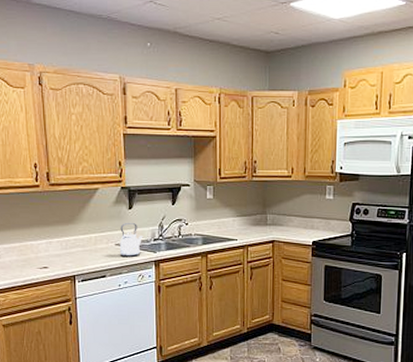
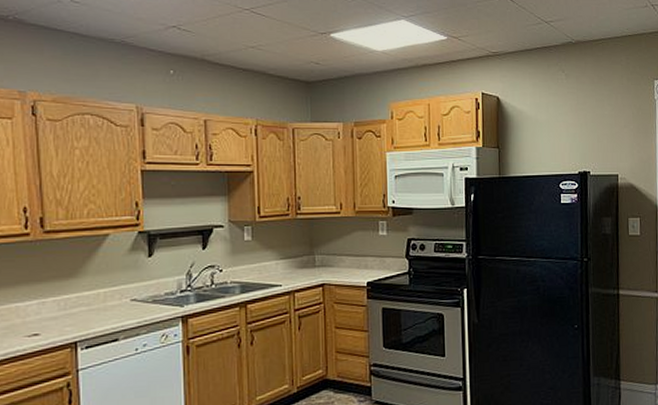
kettle: present [119,222,143,257] -> none [136,272,167,314]

